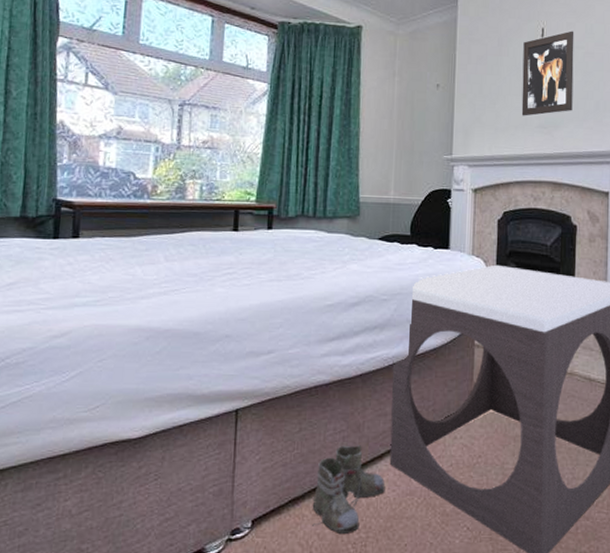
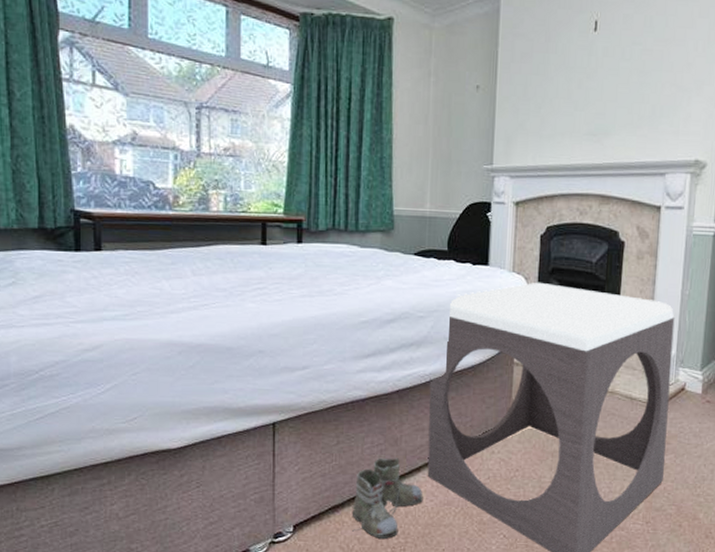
wall art: present [521,31,574,116] -> none [569,24,632,122]

